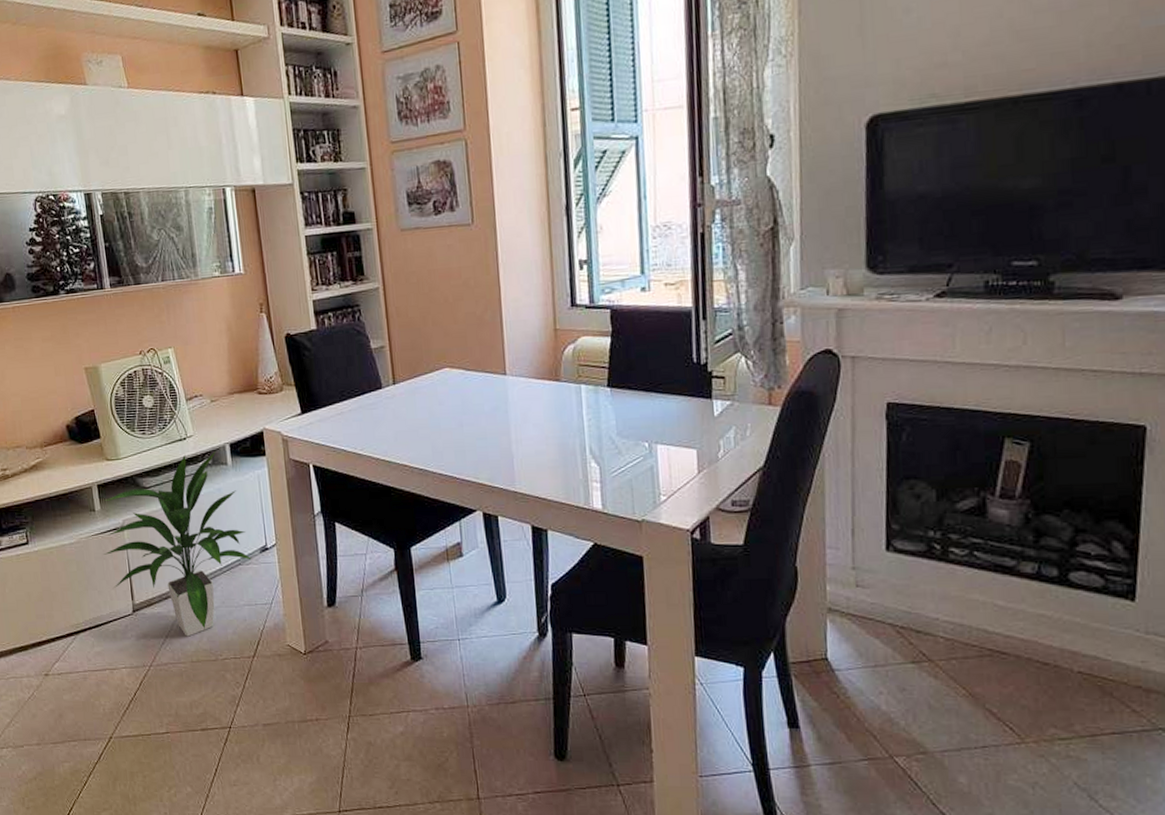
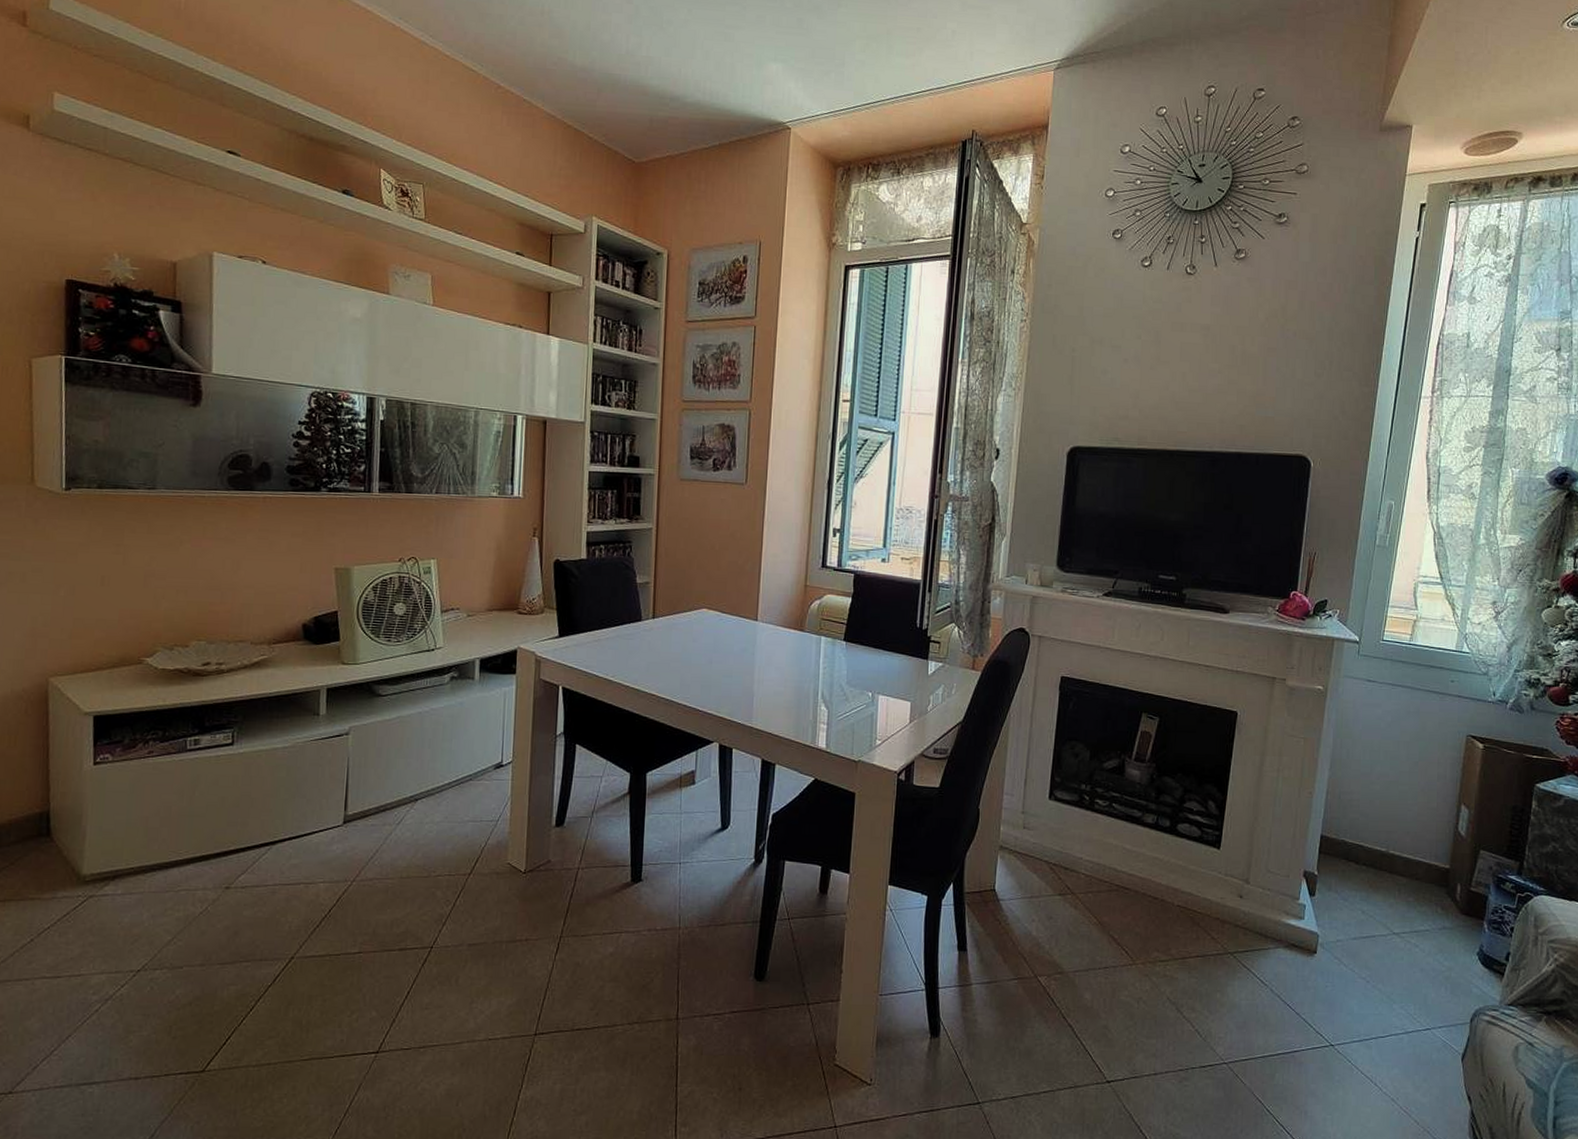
indoor plant: present [103,451,252,637] -> none [320,665,484,852]

